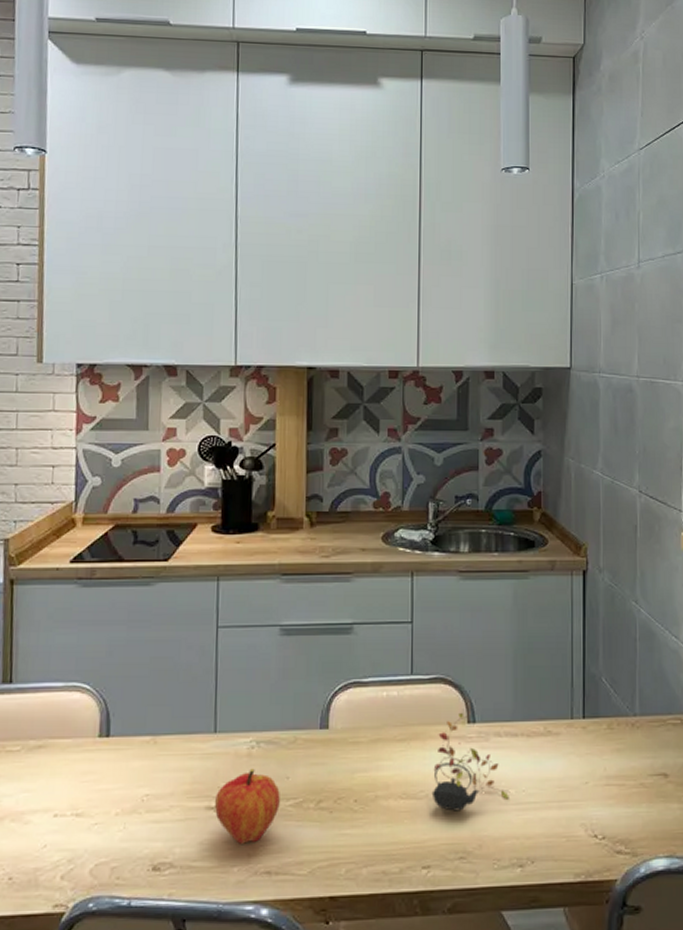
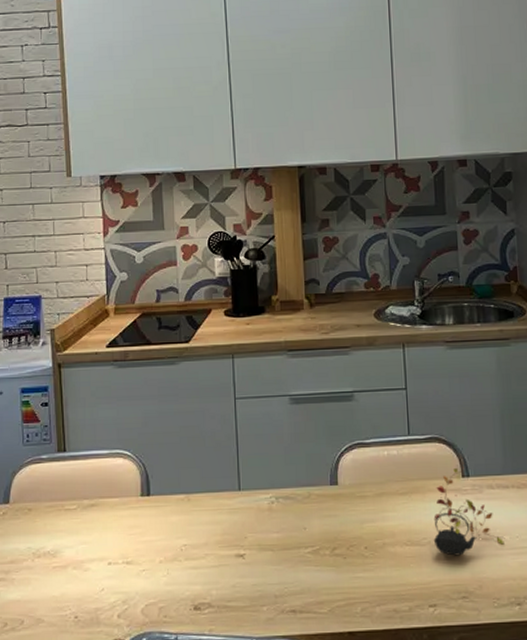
fruit: present [215,768,280,844] -> none [243,521,300,586]

